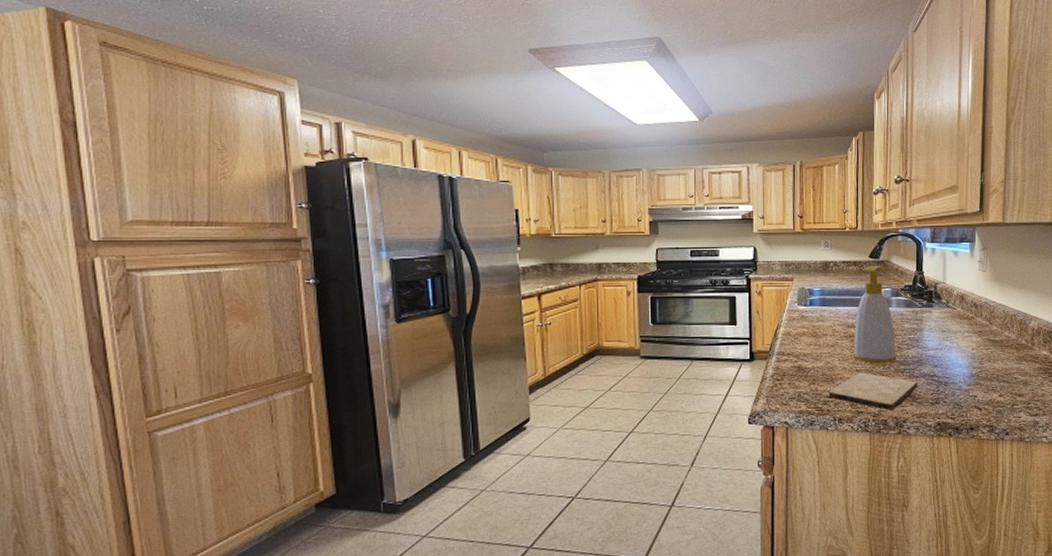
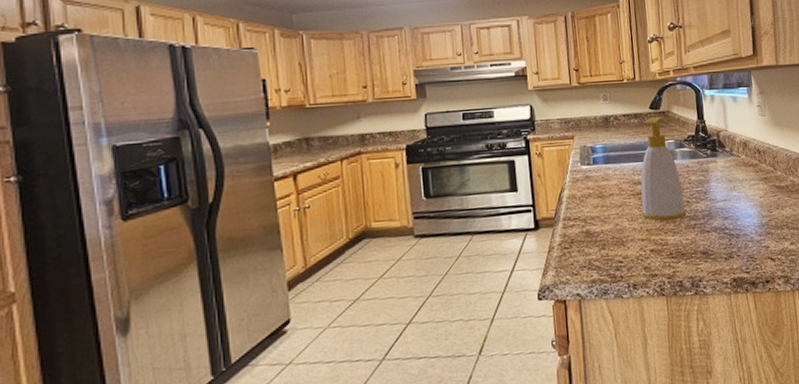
cutting board: present [829,372,918,410] -> none [620,231,711,270]

